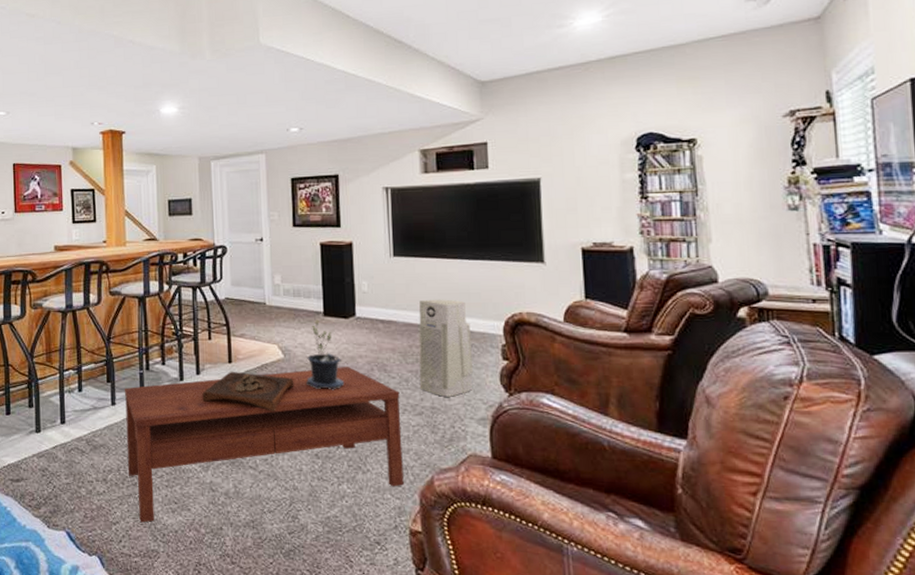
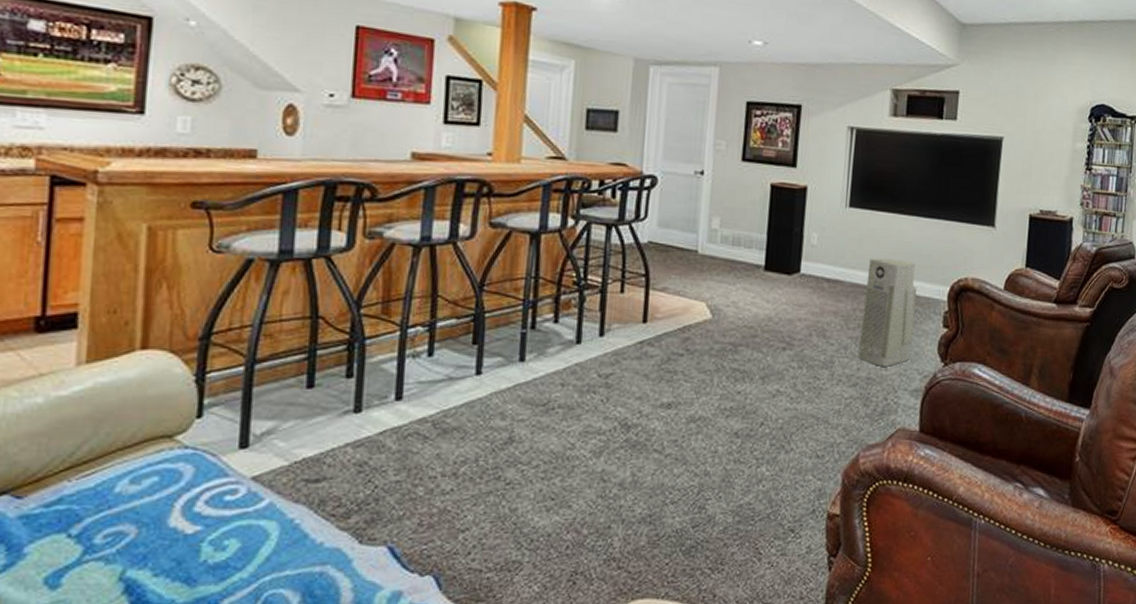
coffee table: present [124,367,404,523] -> none [489,331,836,527]
wooden tray: present [202,371,294,411] -> none [603,333,721,383]
potted plant: present [305,320,345,390] -> none [734,275,778,358]

